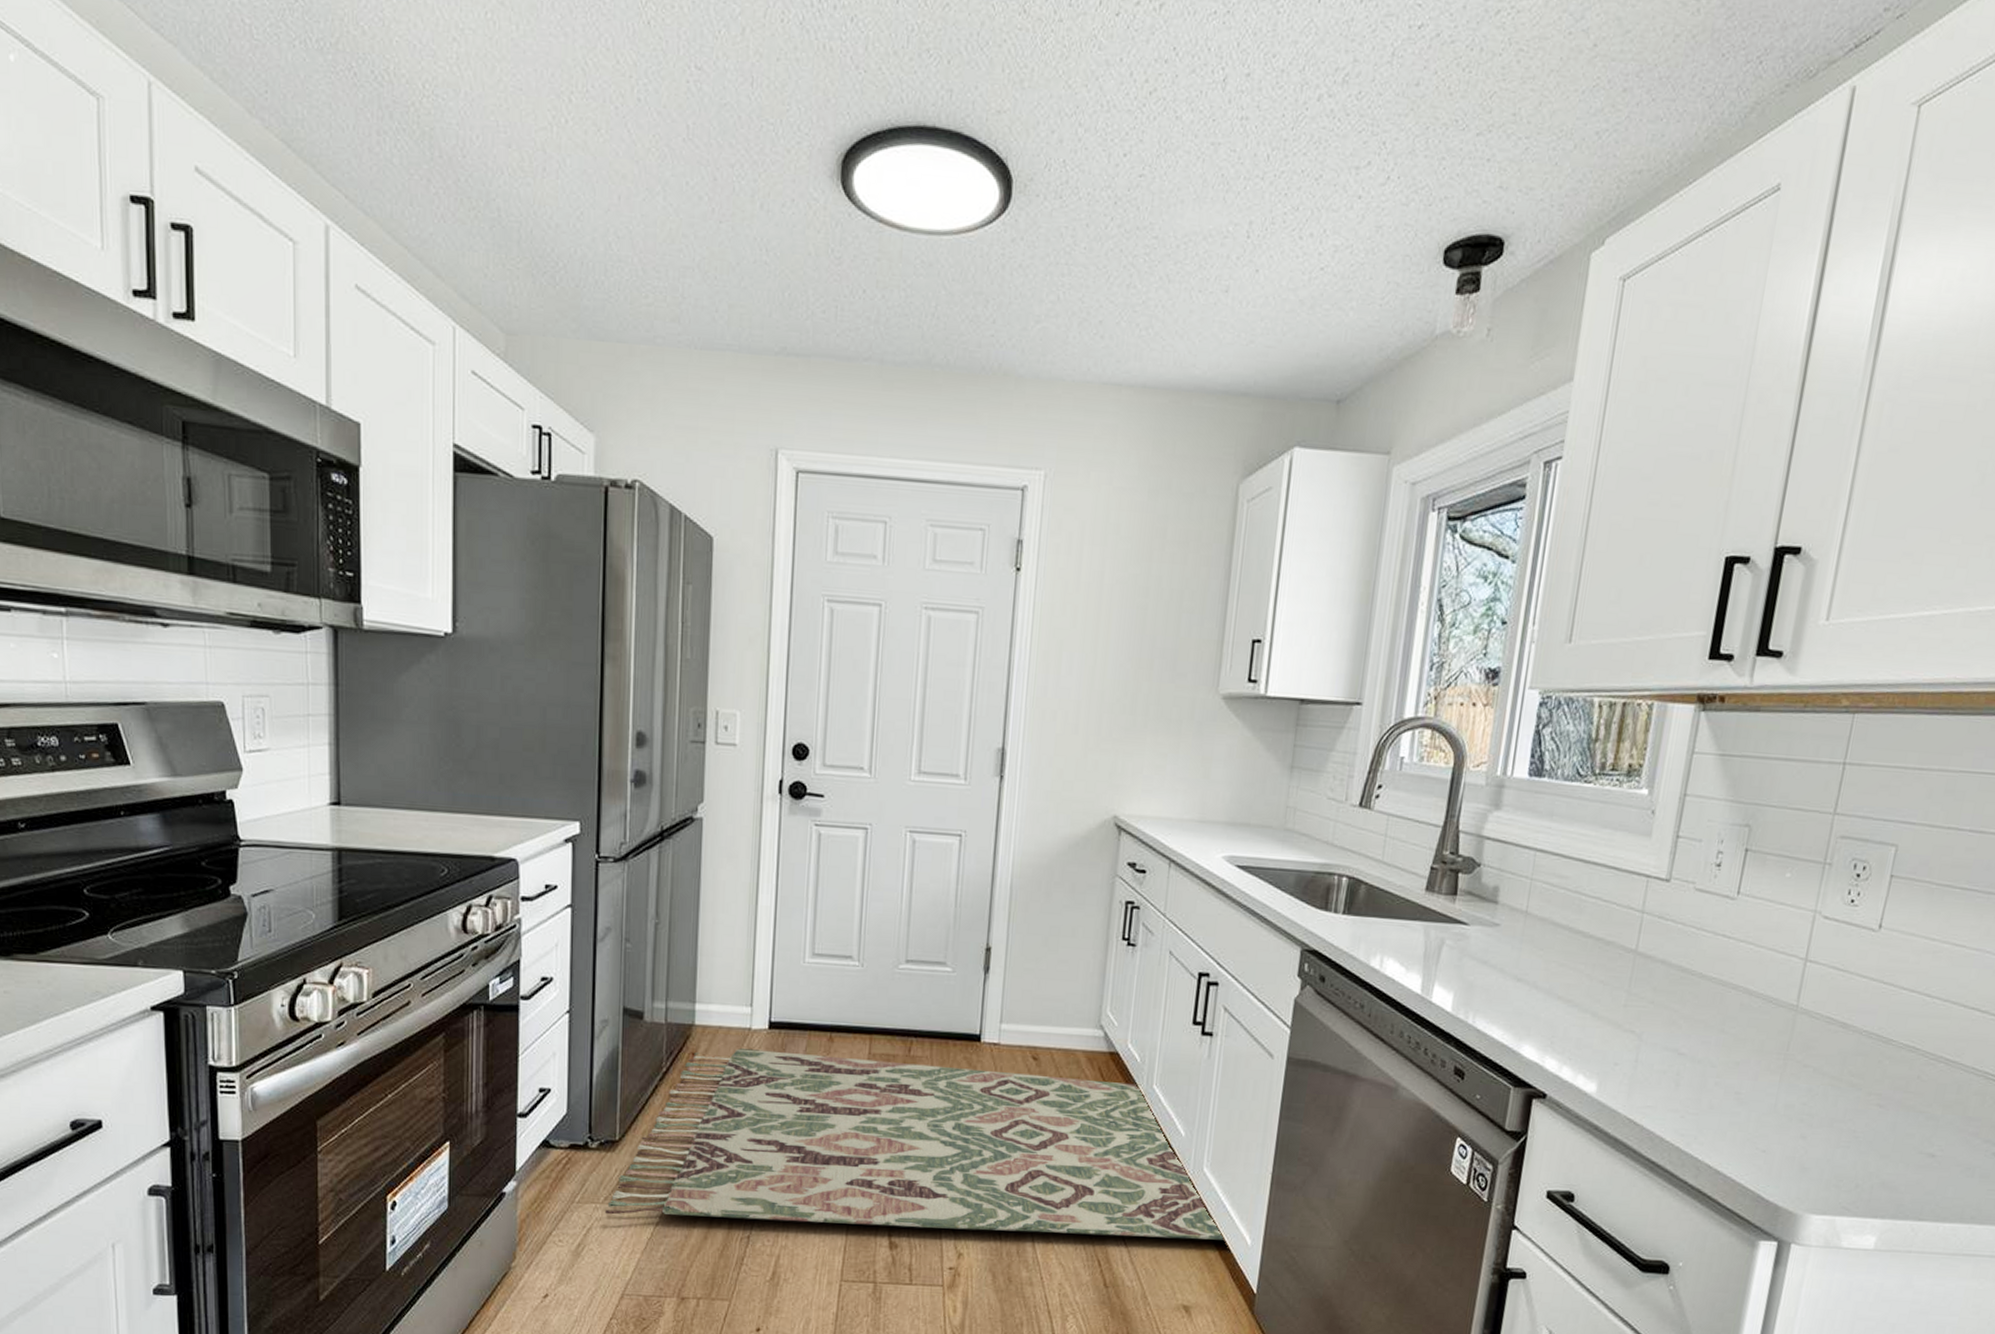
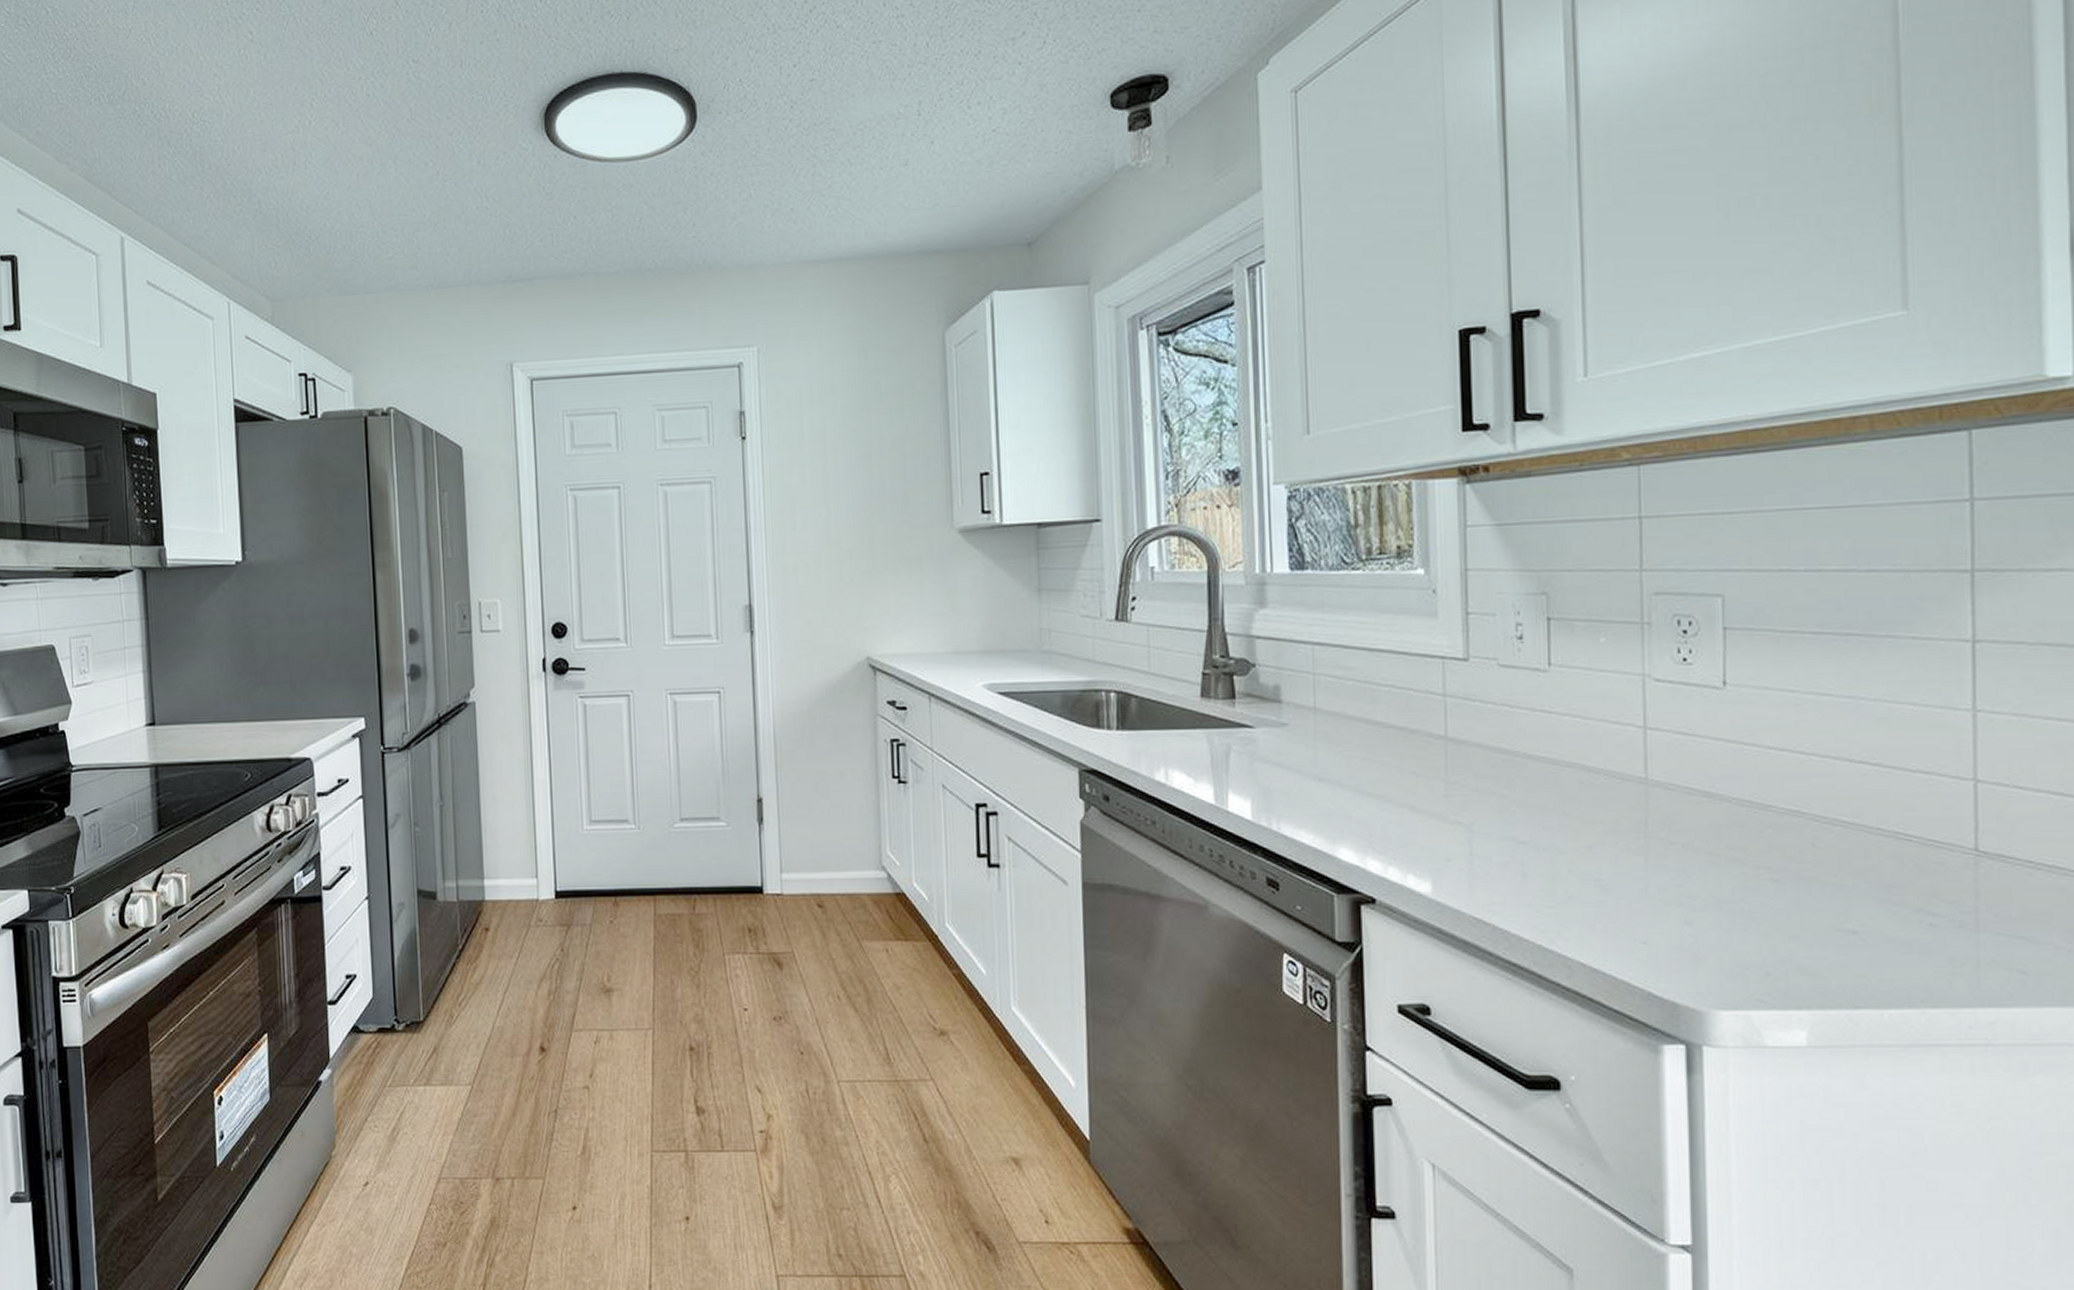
rug: present [605,1048,1224,1240] -> none [416,920,1045,1097]

